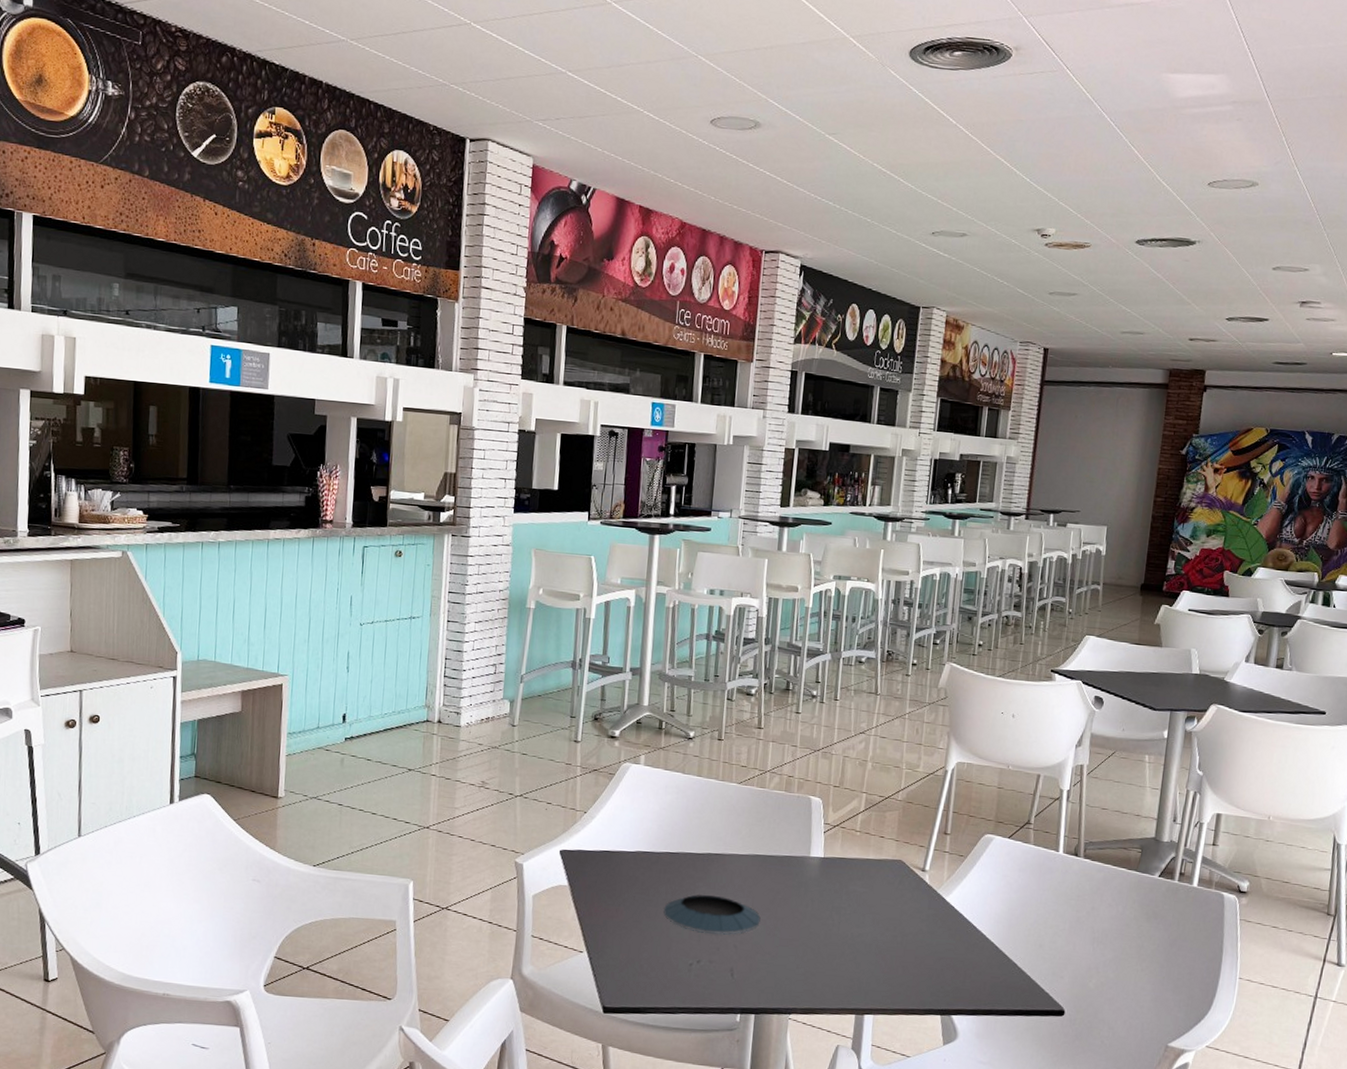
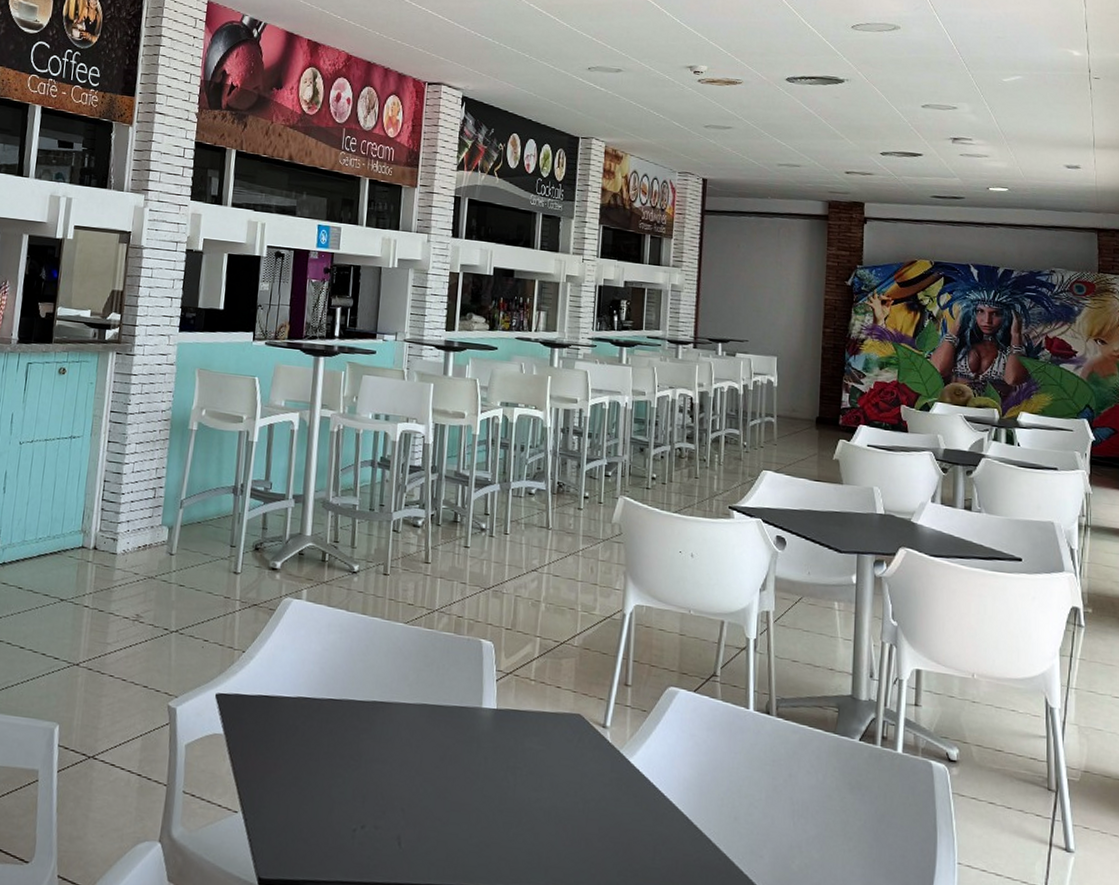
saucer: present [663,894,761,935] -> none [325,748,430,797]

